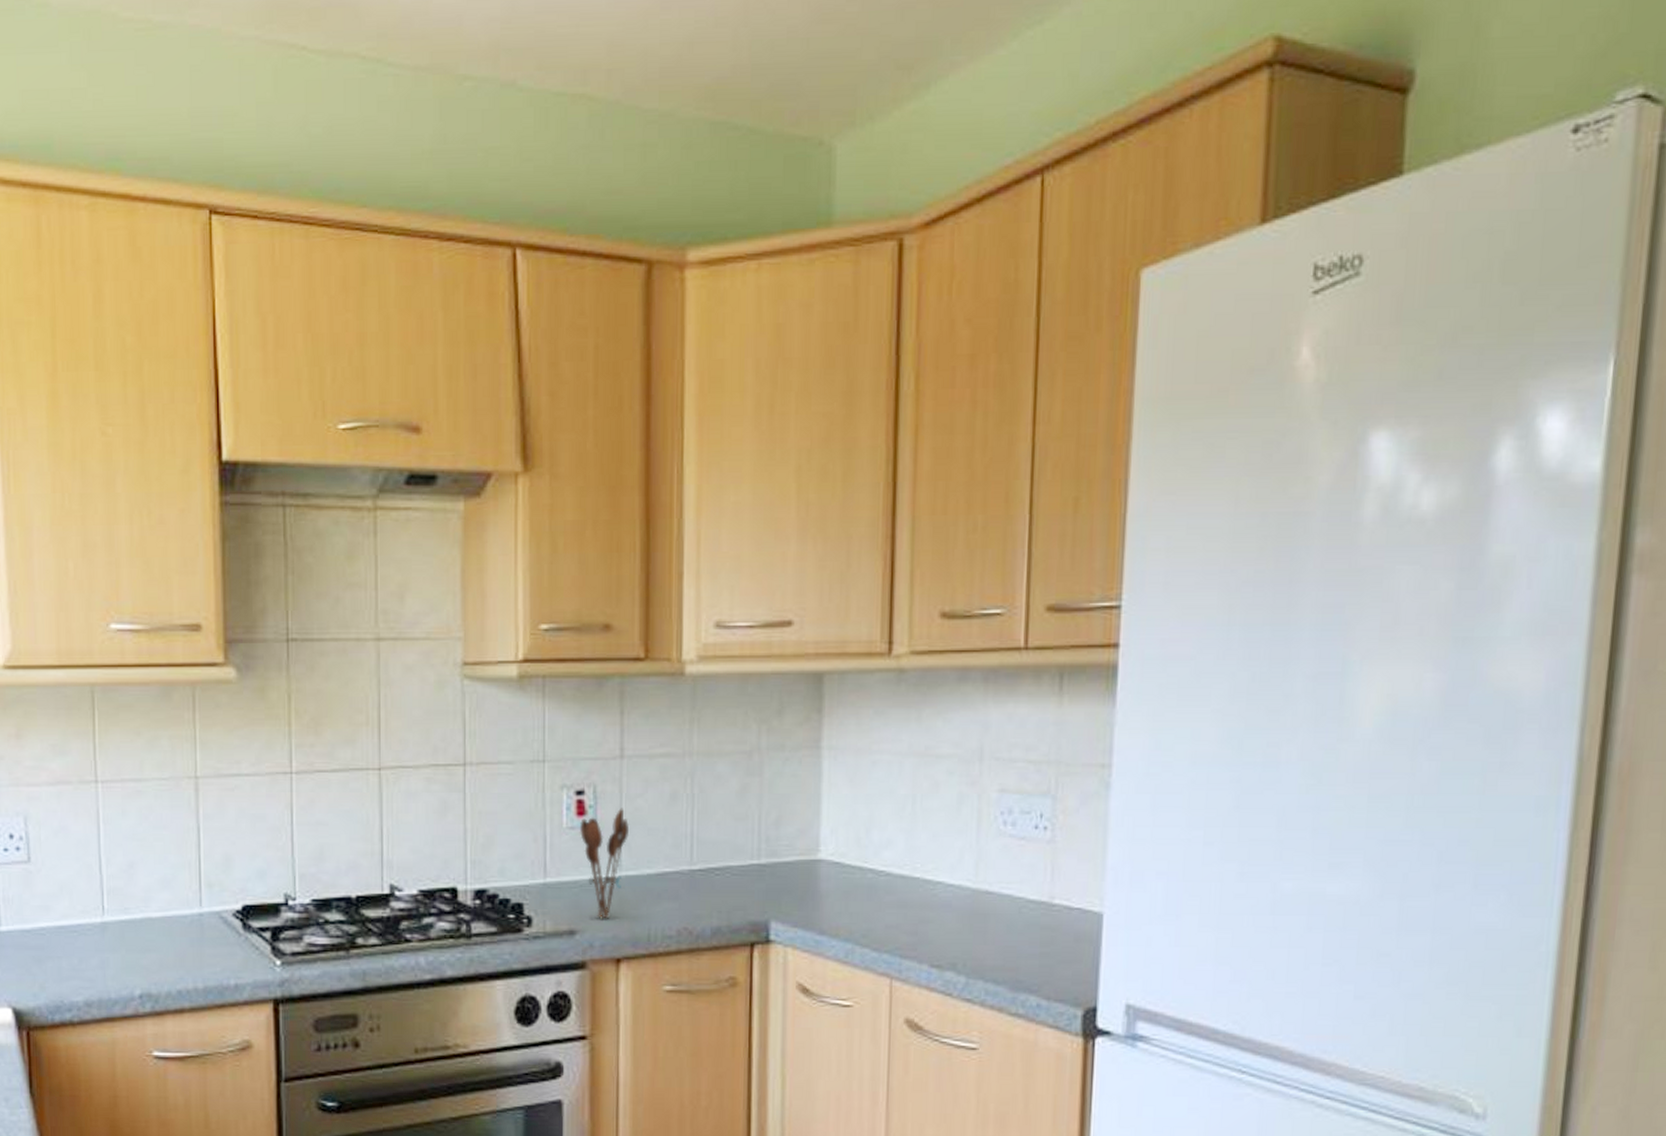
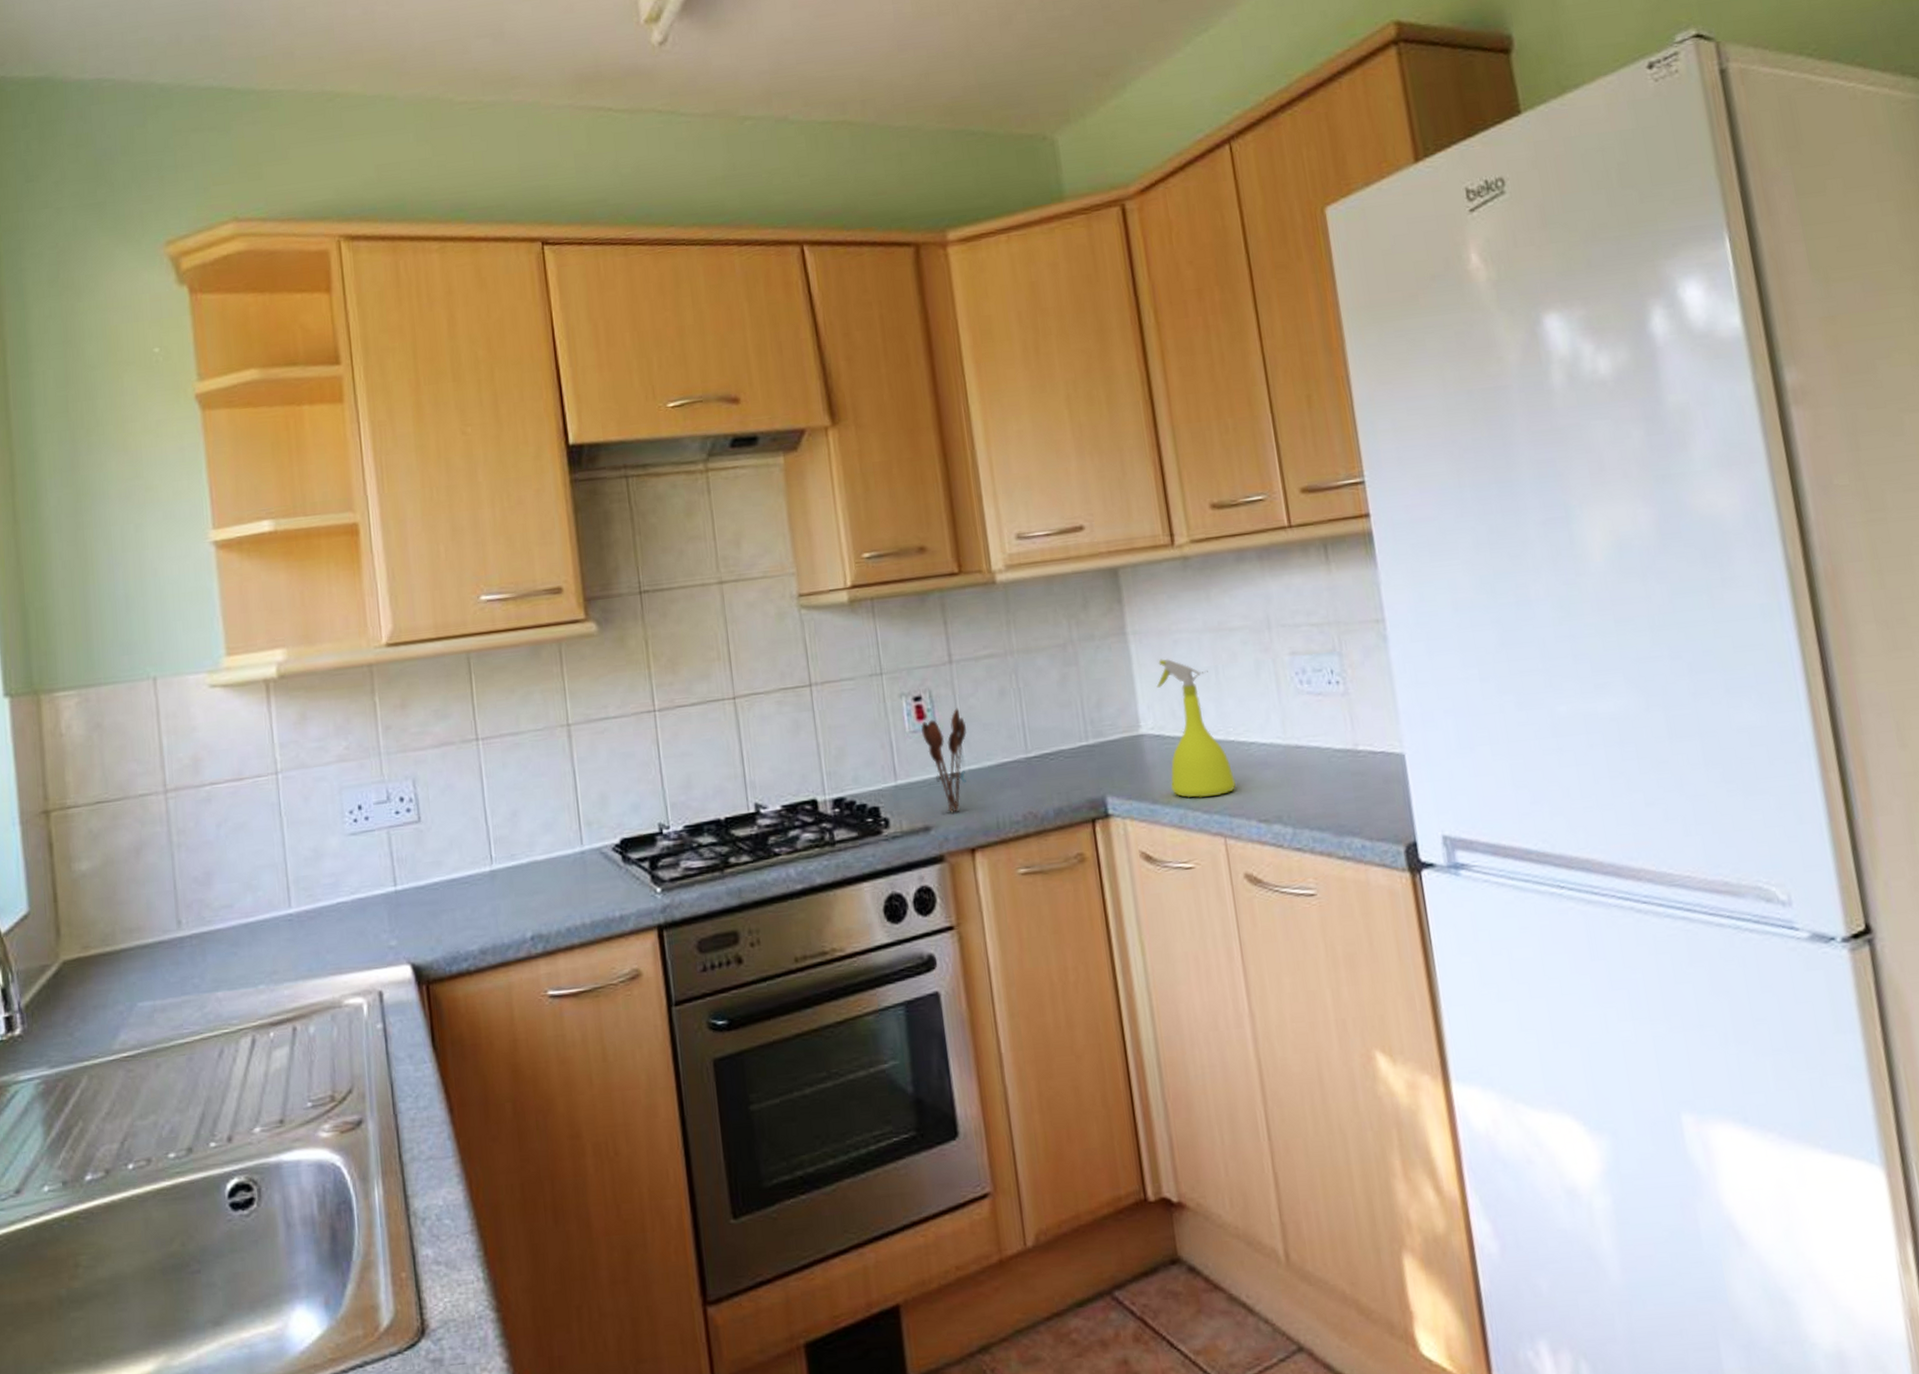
spray bottle: none [842,780,913,935] -> present [1156,658,1236,799]

